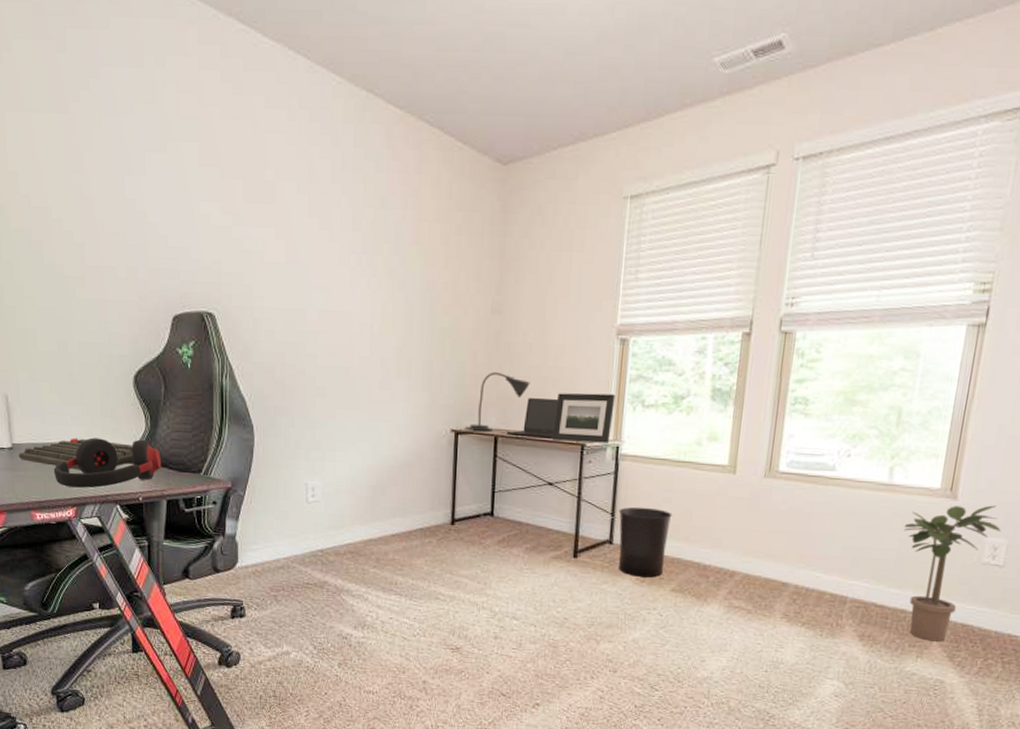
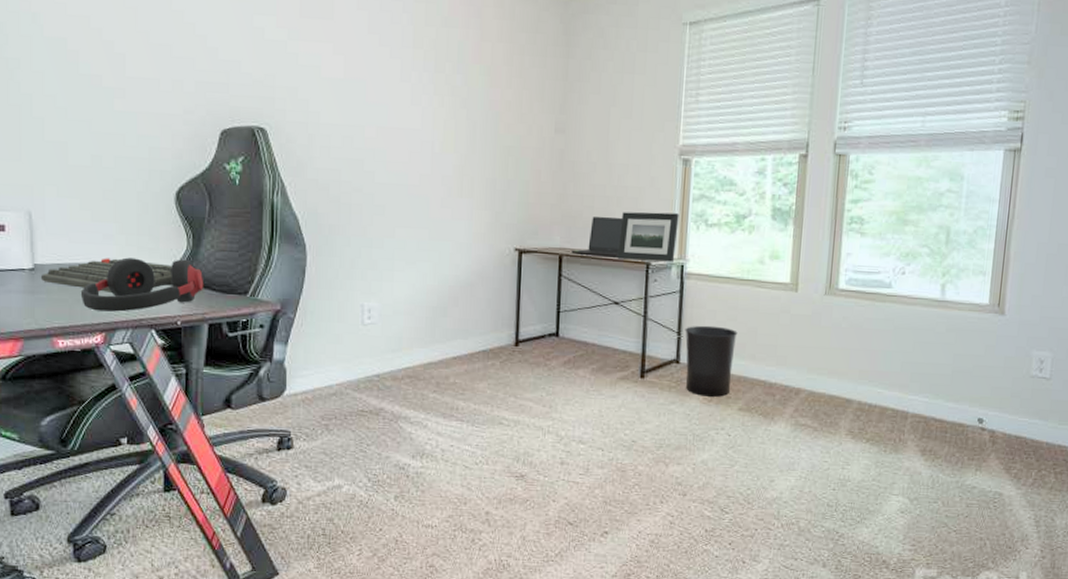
desk lamp: present [464,371,530,431] -> none [528,190,595,250]
potted plant: present [903,505,1001,642] -> none [957,320,1046,454]

